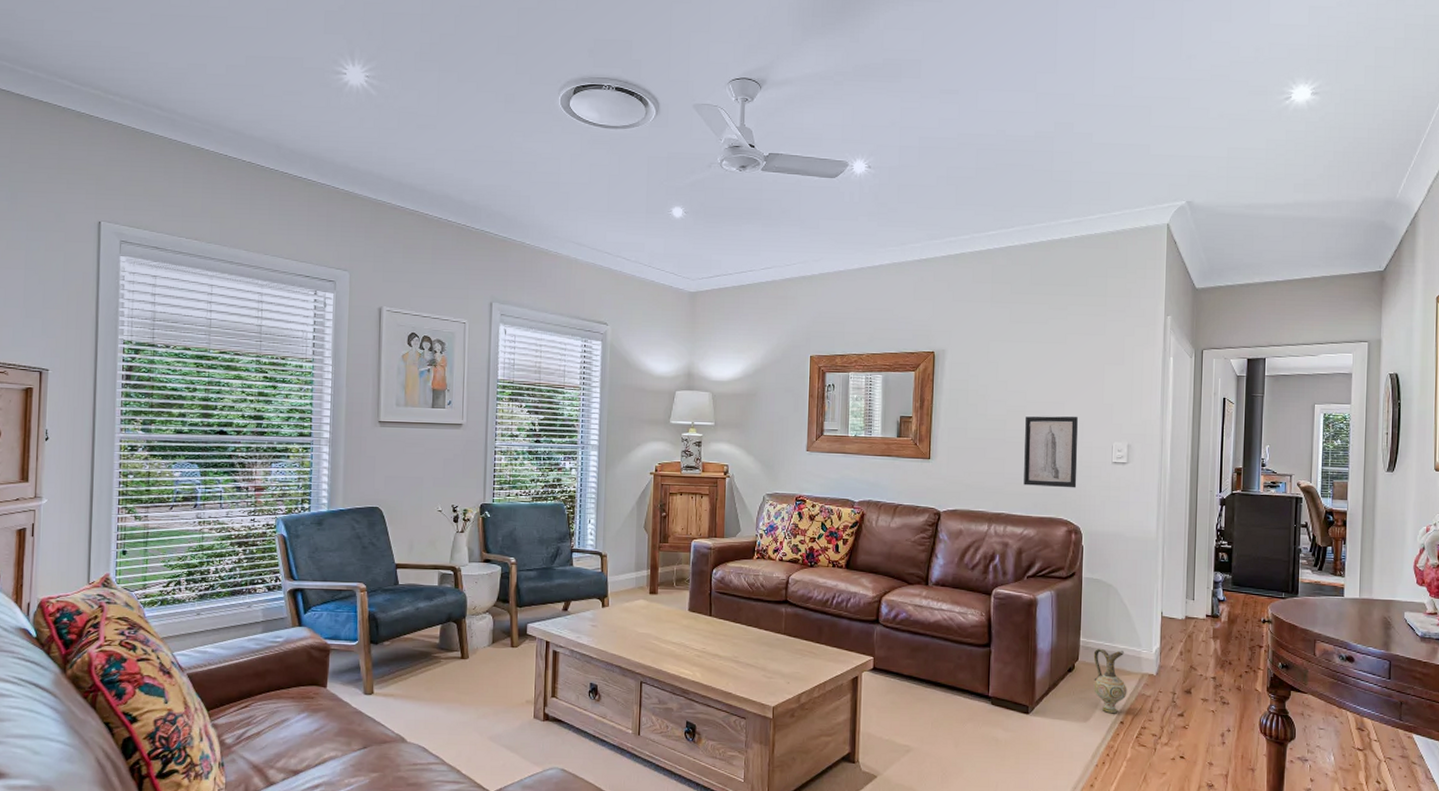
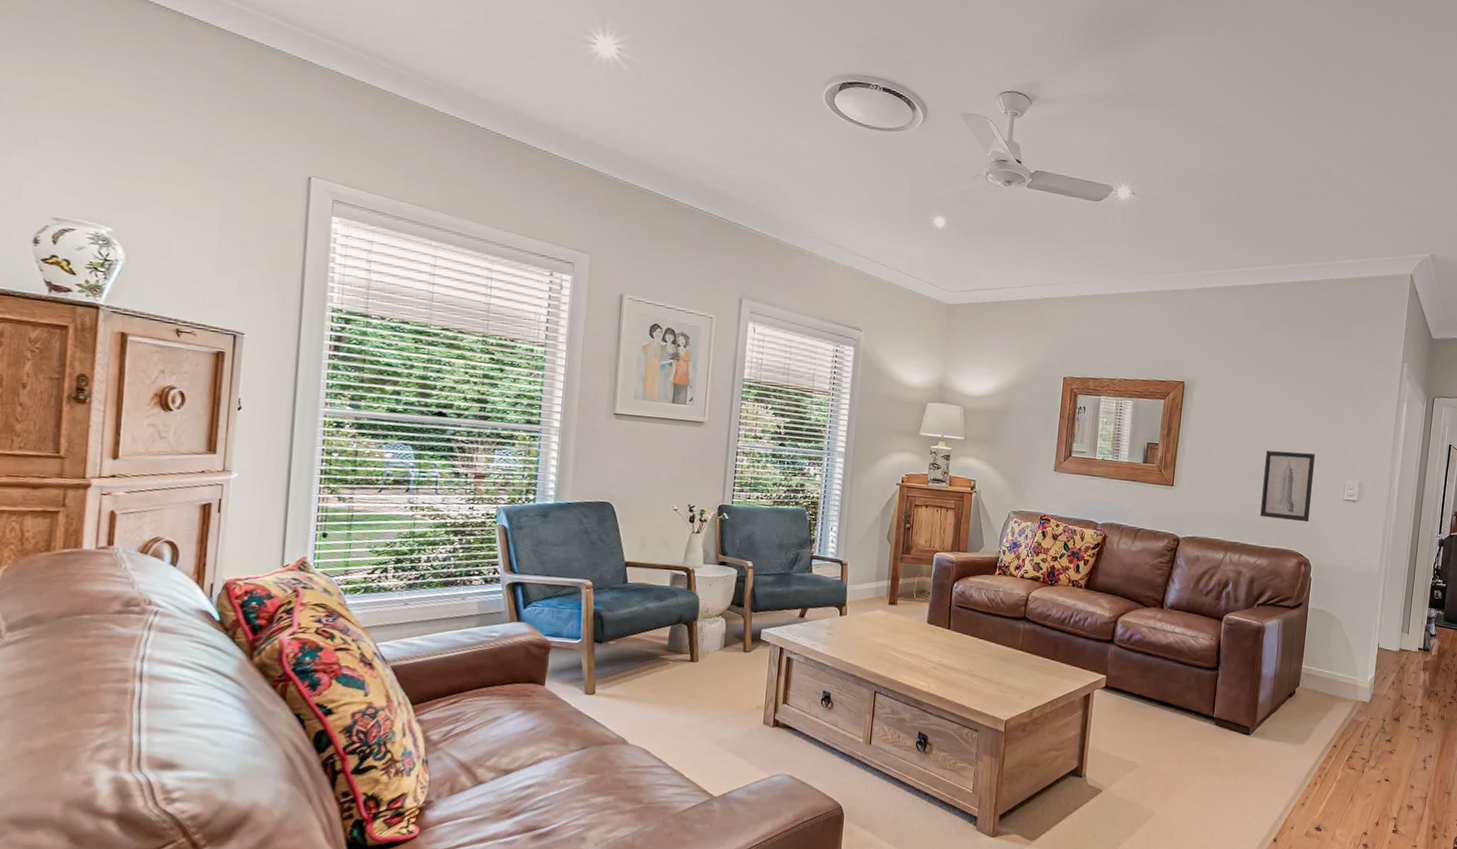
ceramic jug: present [1093,648,1127,714] -> none [1311,675,1342,738]

